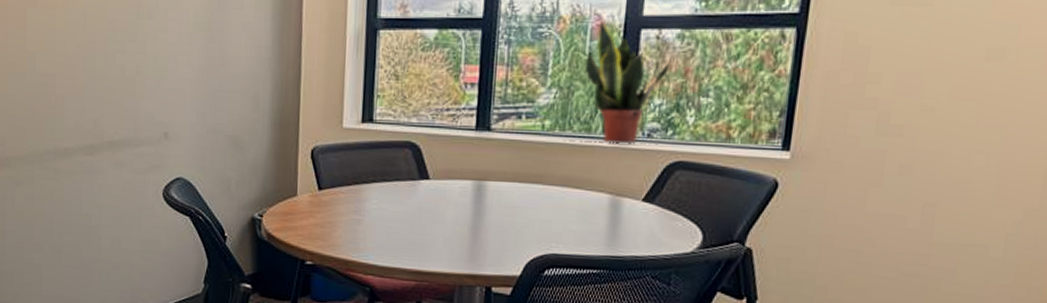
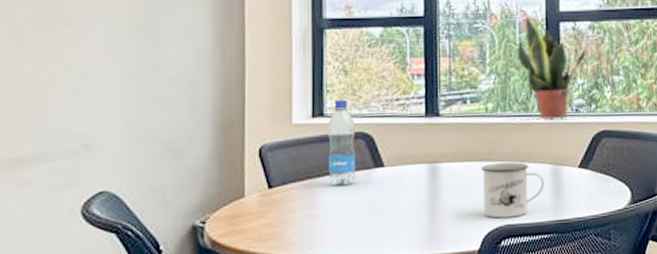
bottle: none [374,105,403,195] -> present [328,99,356,186]
mug: none [529,187,600,247] -> present [480,162,544,218]

